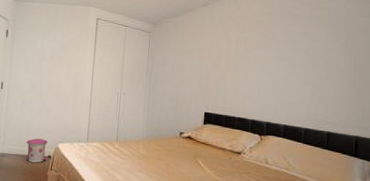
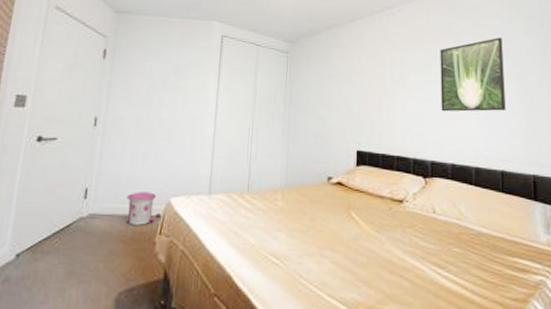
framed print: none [278,18,338,83] -> present [440,37,506,112]

